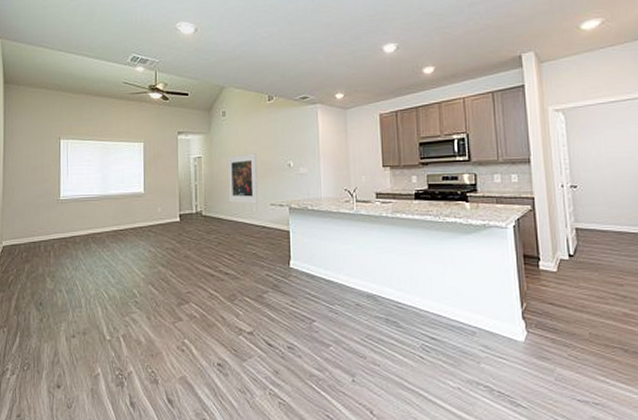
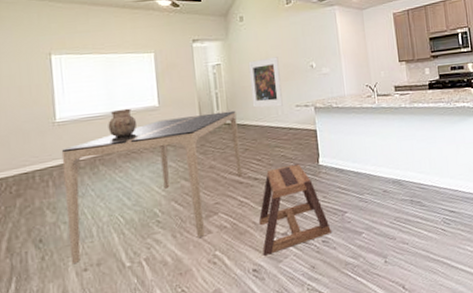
dining table: none [62,203,214,329] -> present [61,110,242,264]
ceramic pot: none [101,192,125,219] -> present [108,108,137,138]
stool: none [226,263,298,352] -> present [258,163,331,256]

